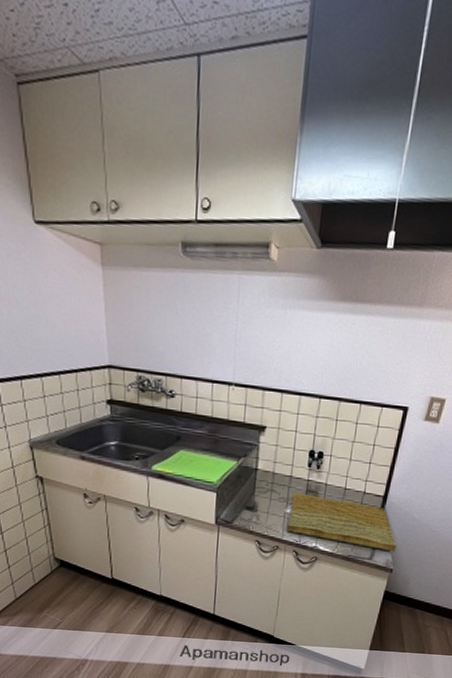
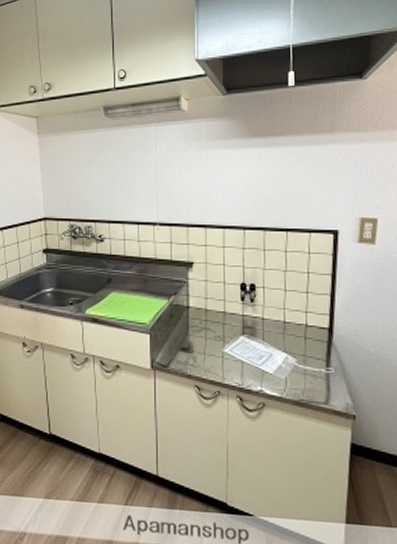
cutting board: present [286,492,397,552] -> none [227,329,355,394]

